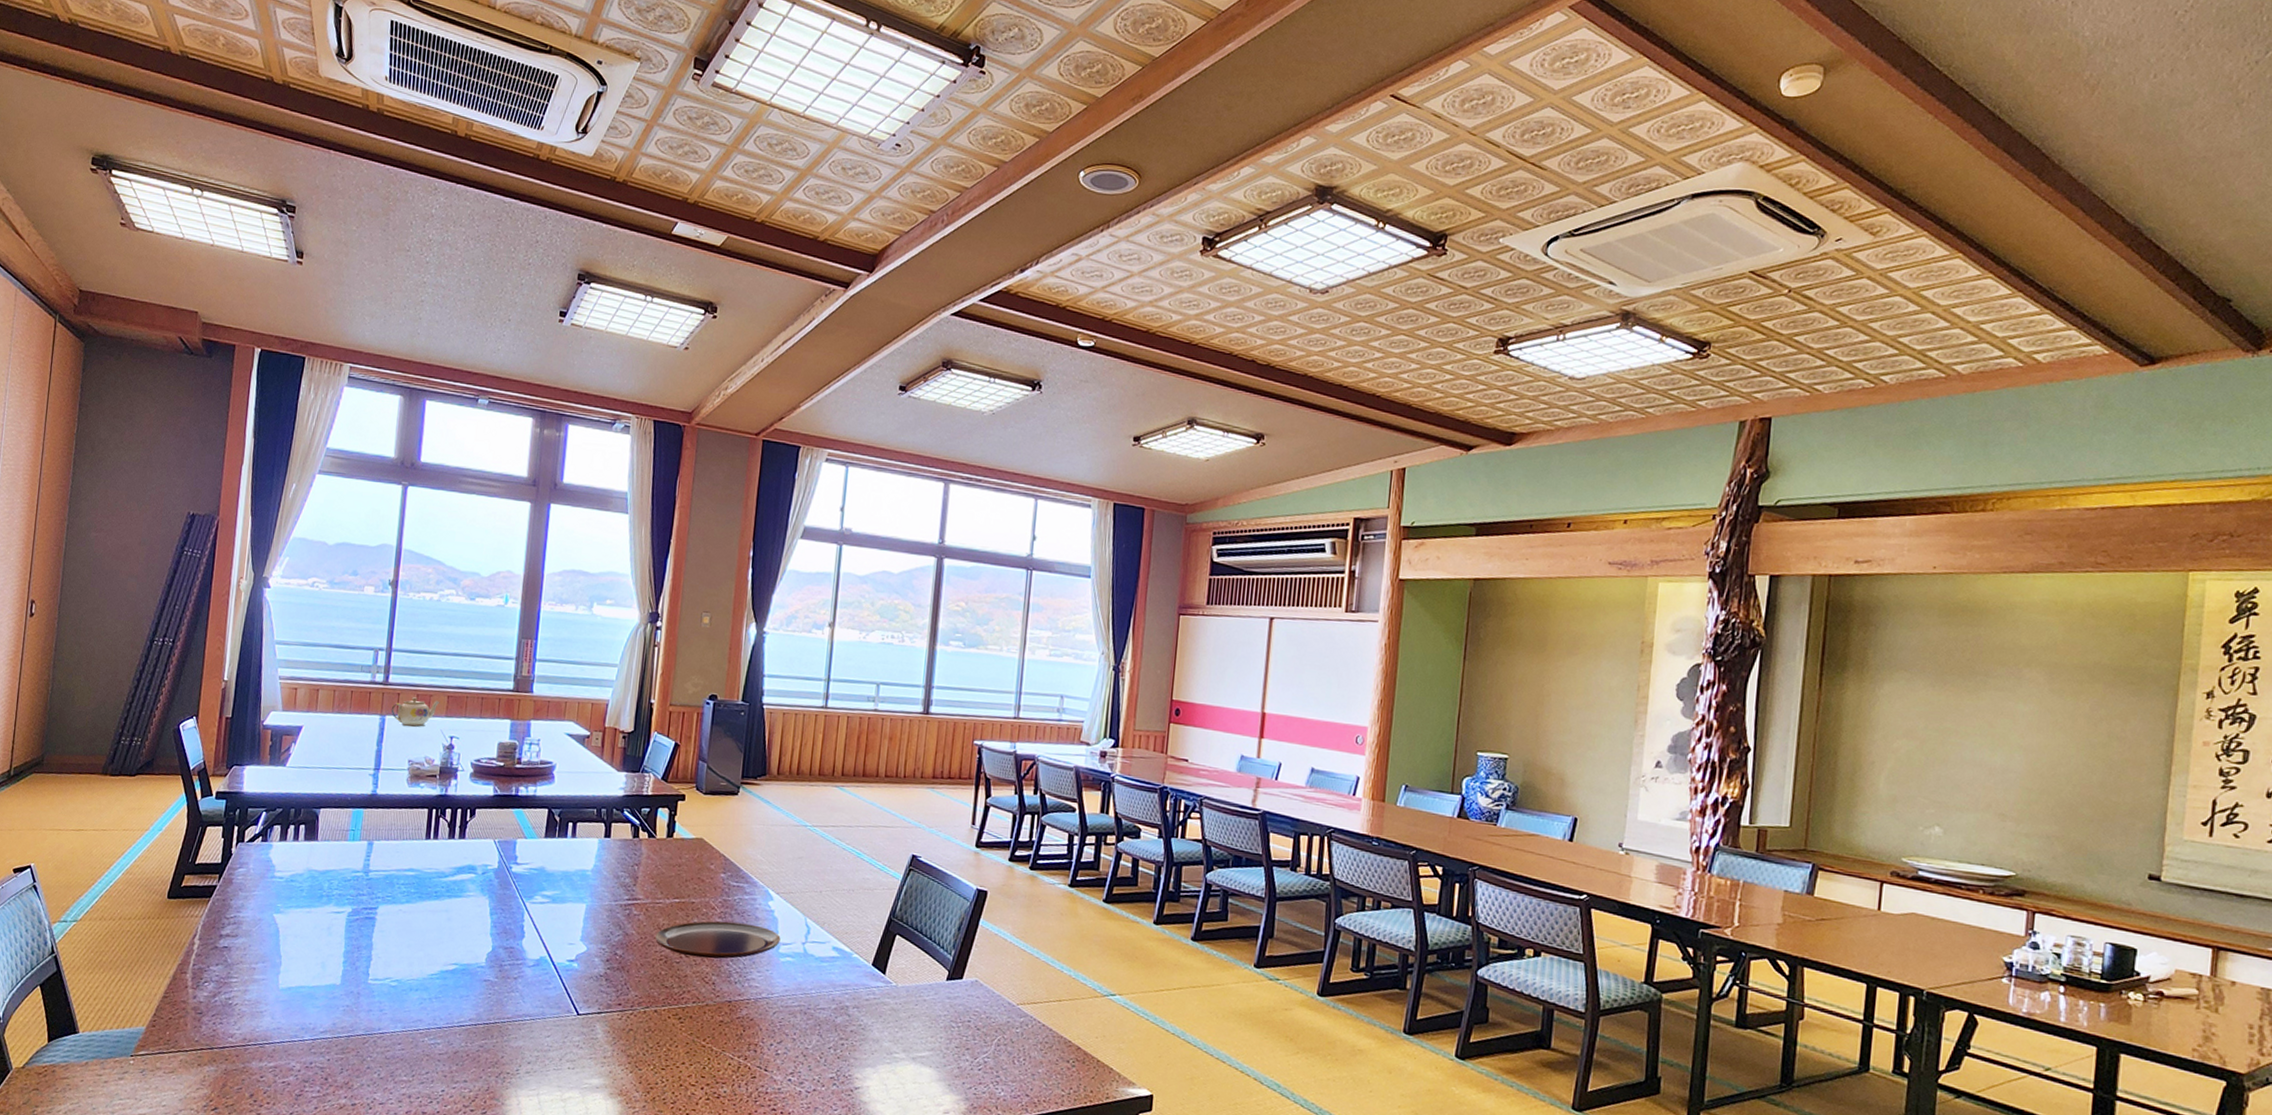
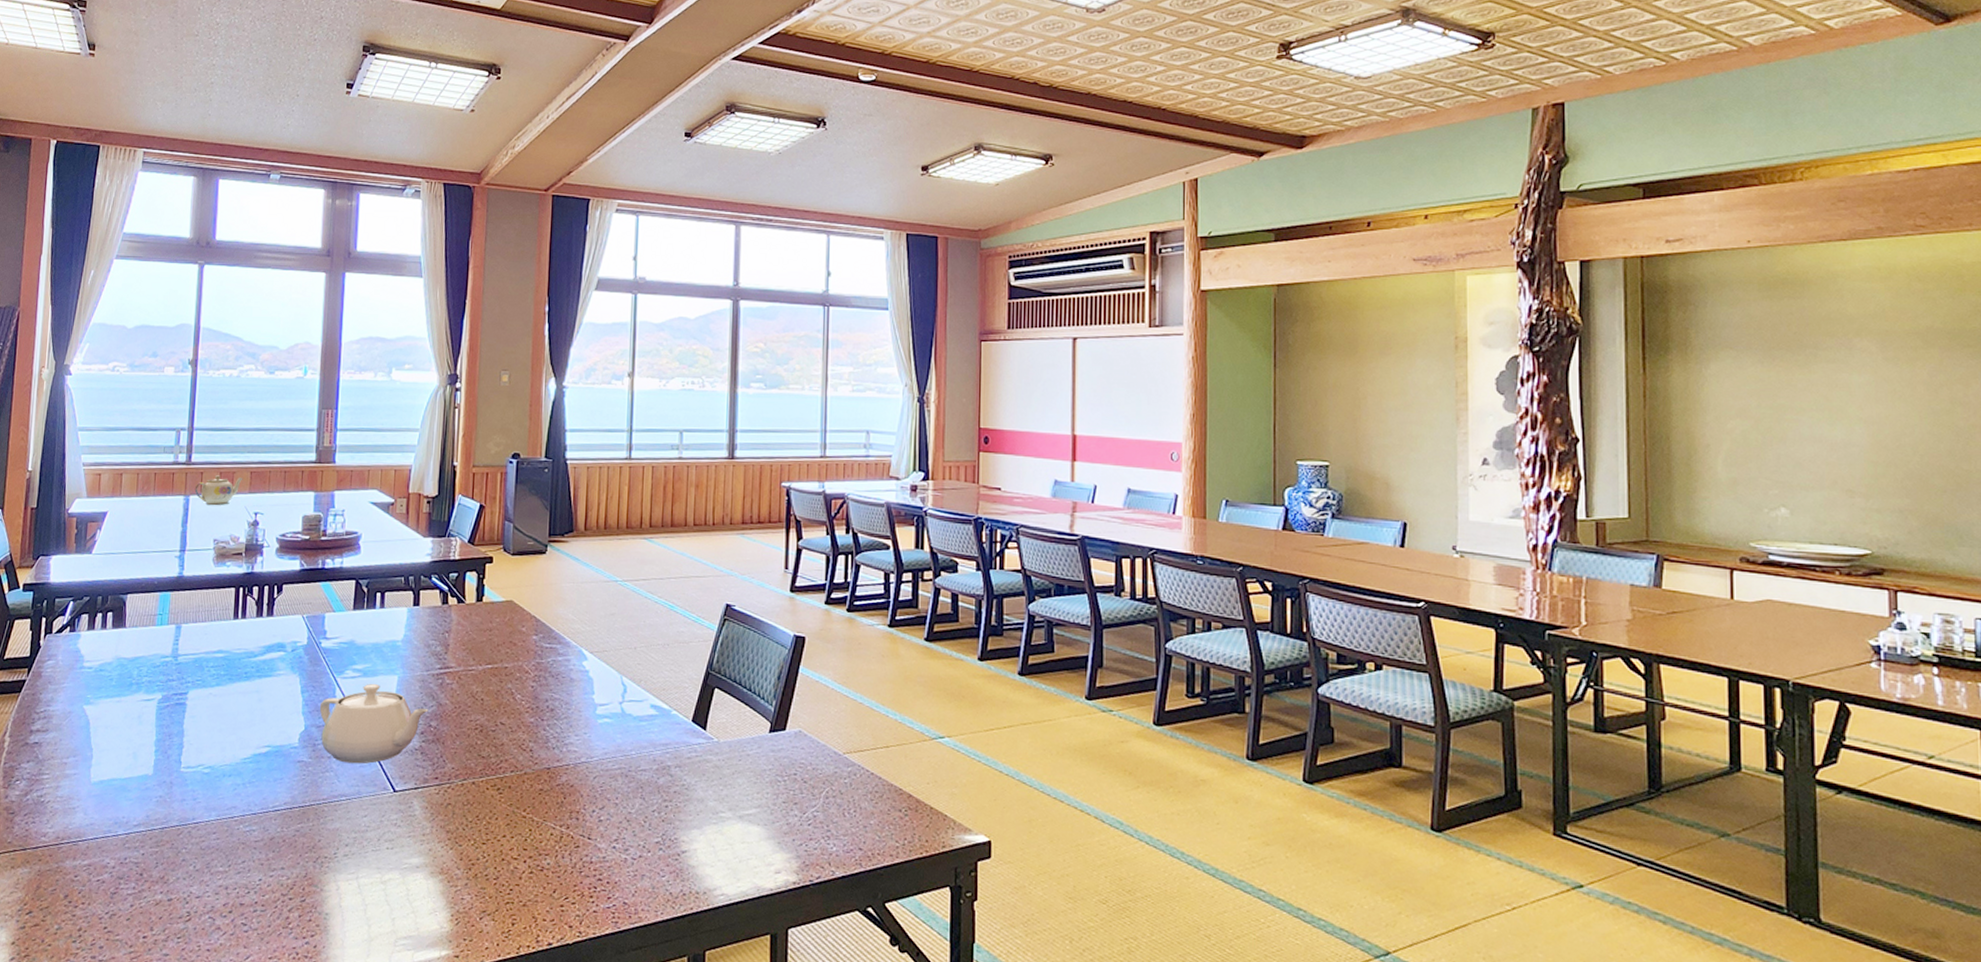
teapot: none [507,909,615,987] -> present [319,683,429,764]
plate: present [655,921,781,959] -> none [469,685,597,725]

